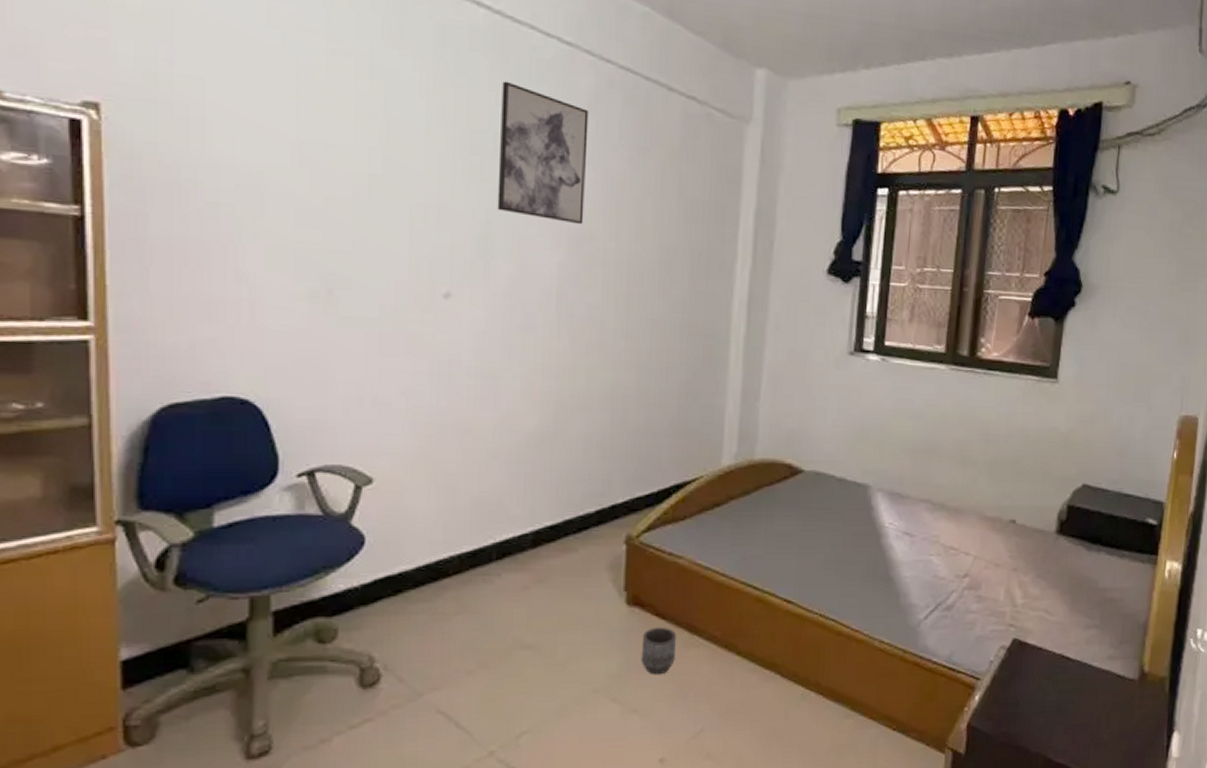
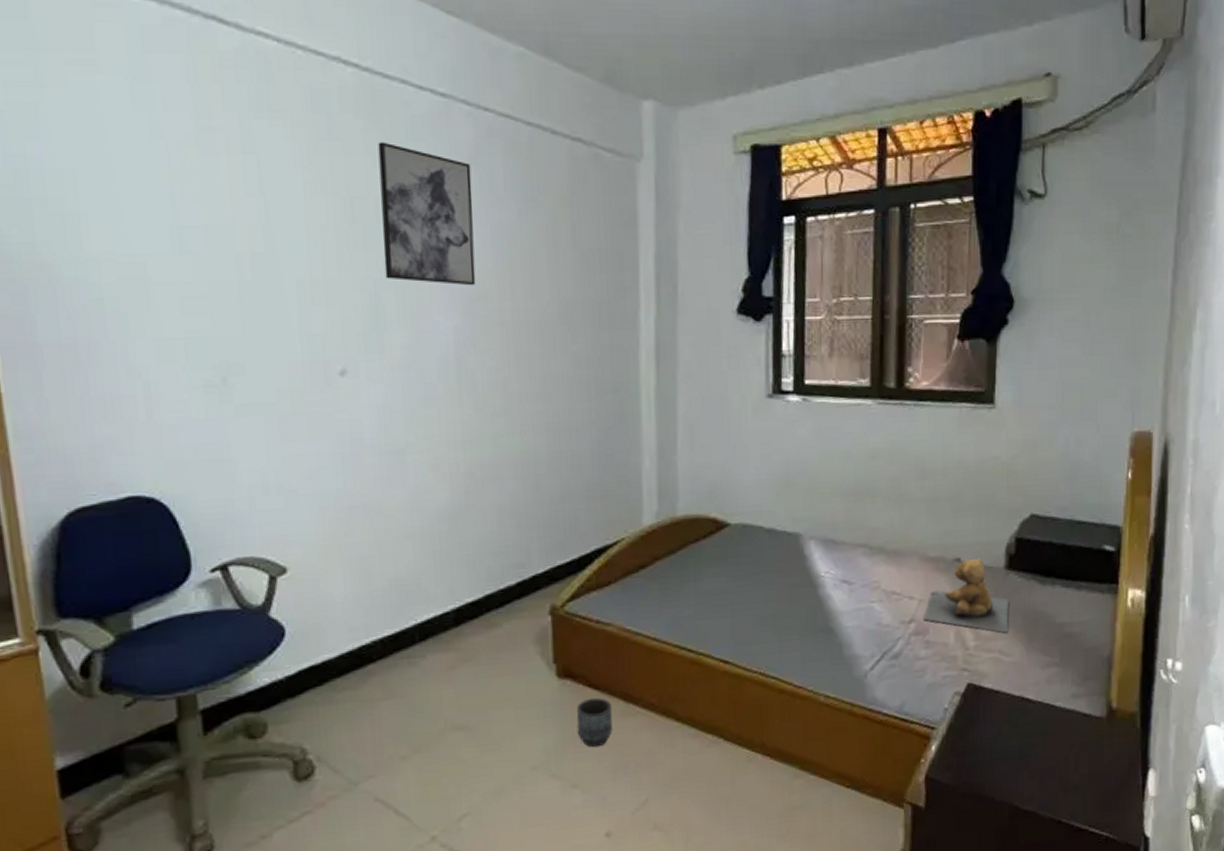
teddy bear: none [977,521,1057,594] -> present [924,558,1009,633]

